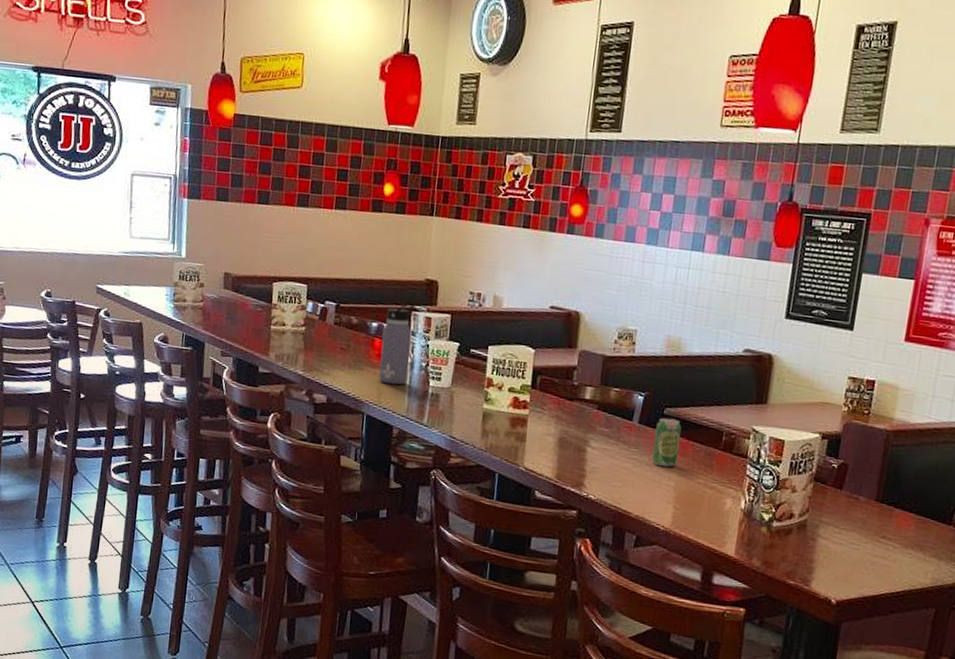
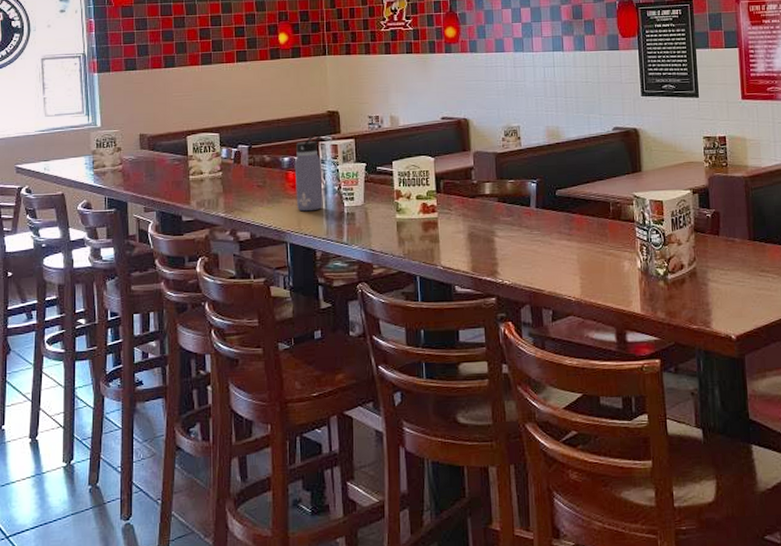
beverage can: present [651,417,682,468] -> none [551,198,576,243]

